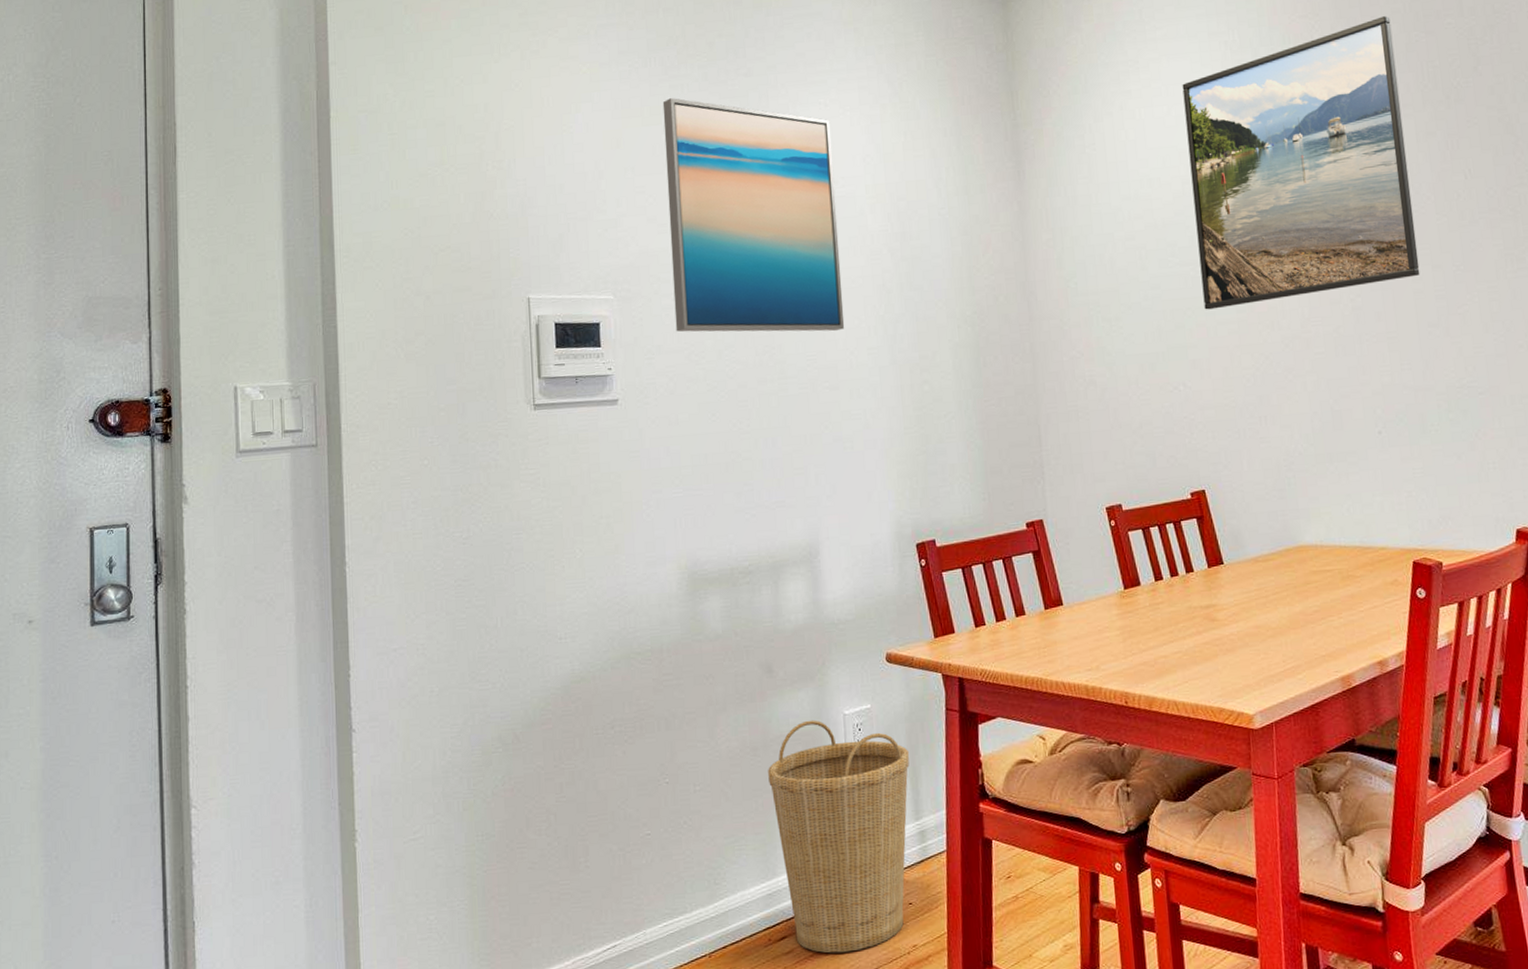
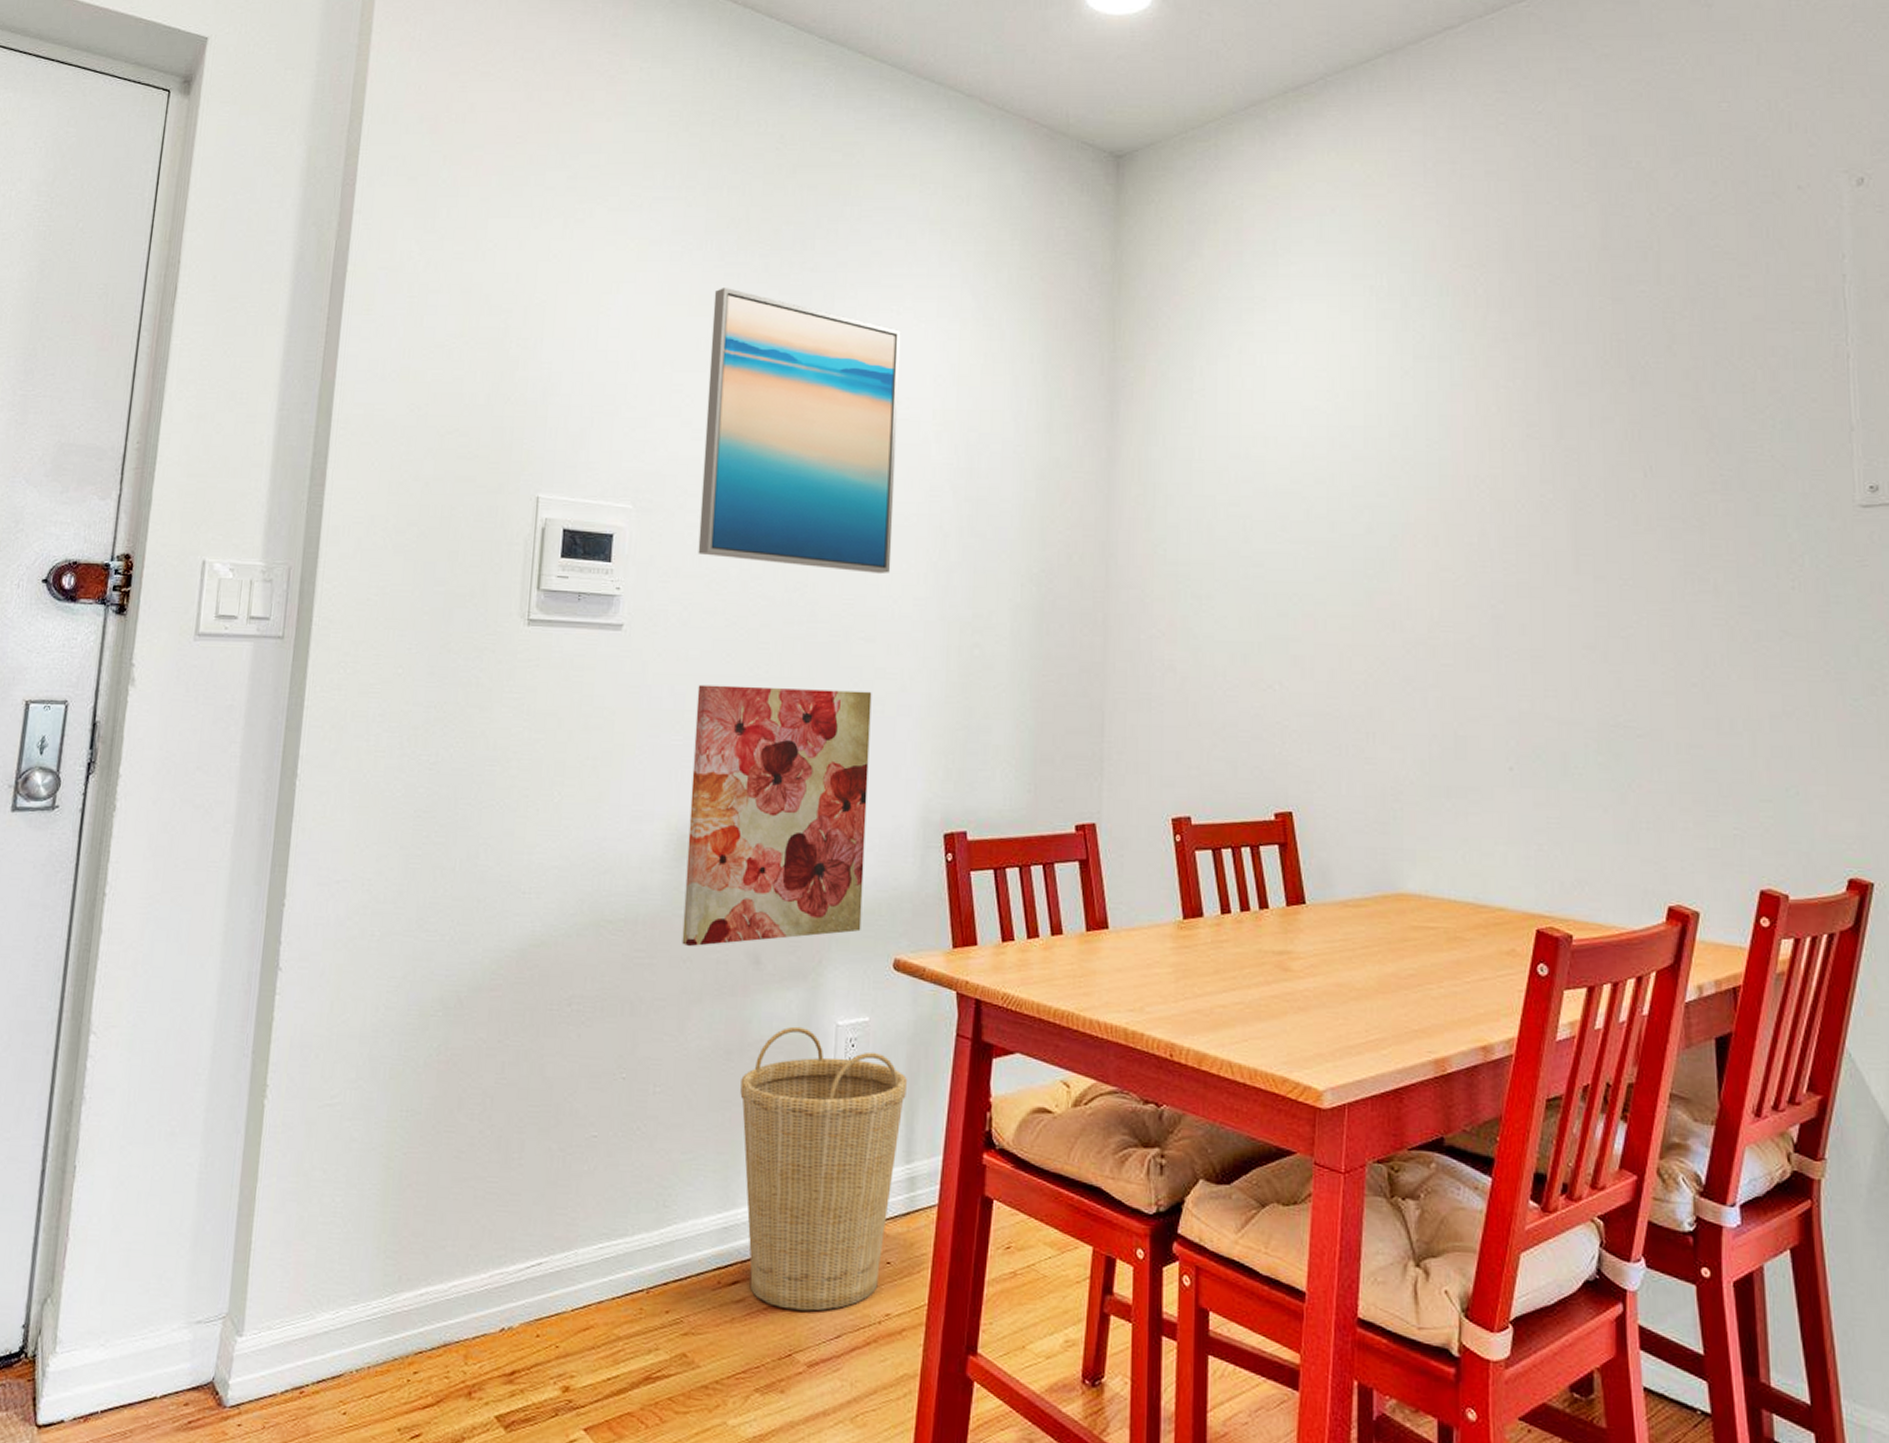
wall art: none [690,432,855,666] -> present [682,684,872,947]
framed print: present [1182,16,1420,310] -> none [1314,275,1579,599]

